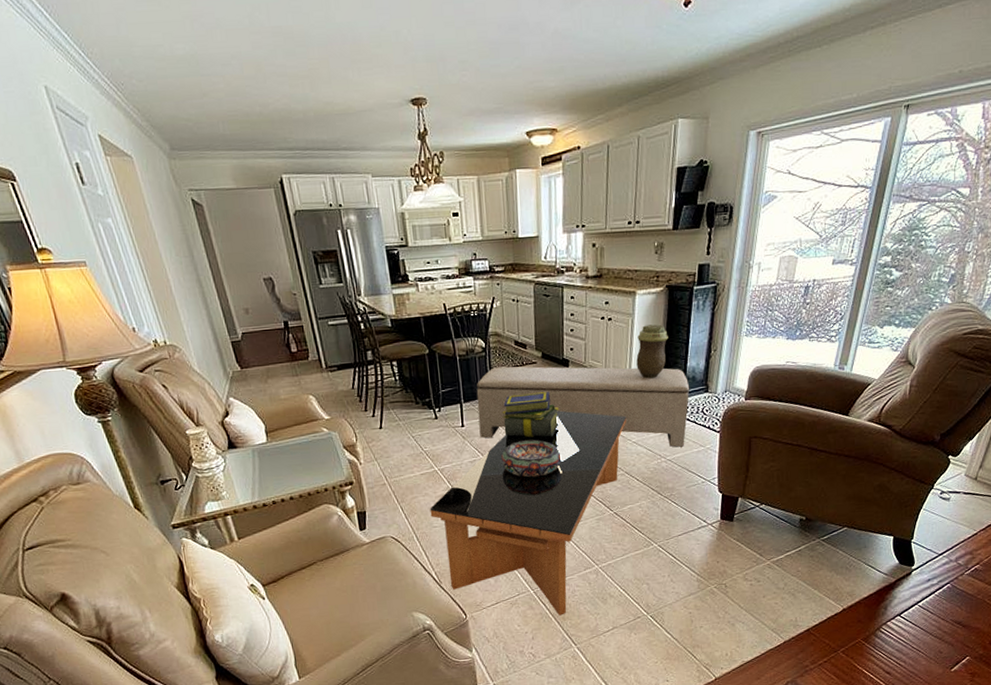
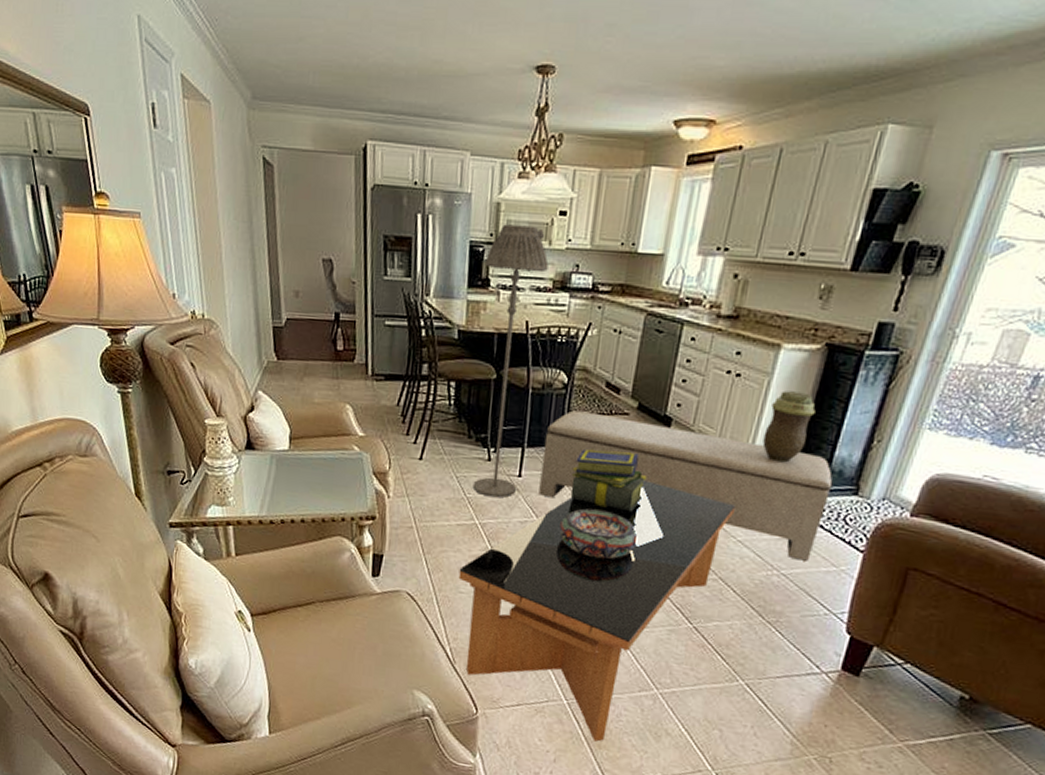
floor lamp: none [401,227,463,448] -> present [472,224,549,498]

